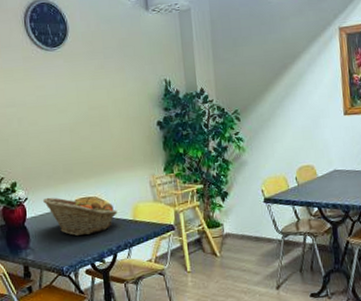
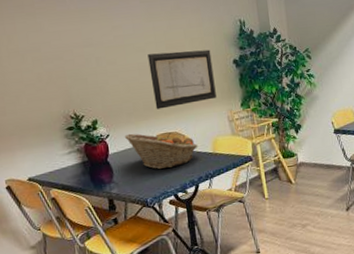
wall art: none [69,110,139,173] -> present [147,49,217,110]

